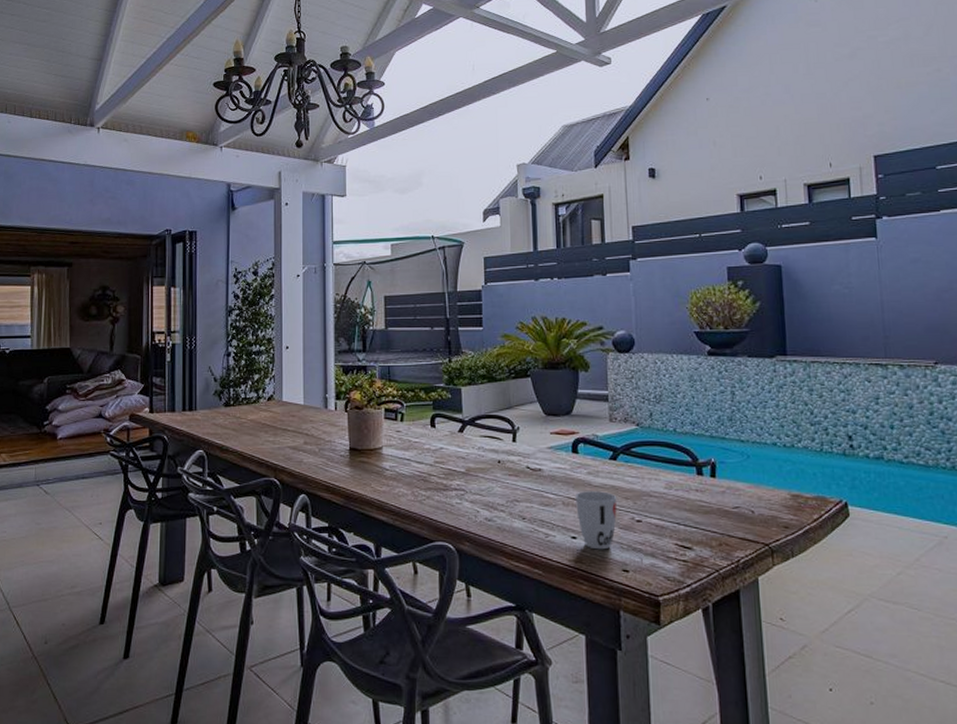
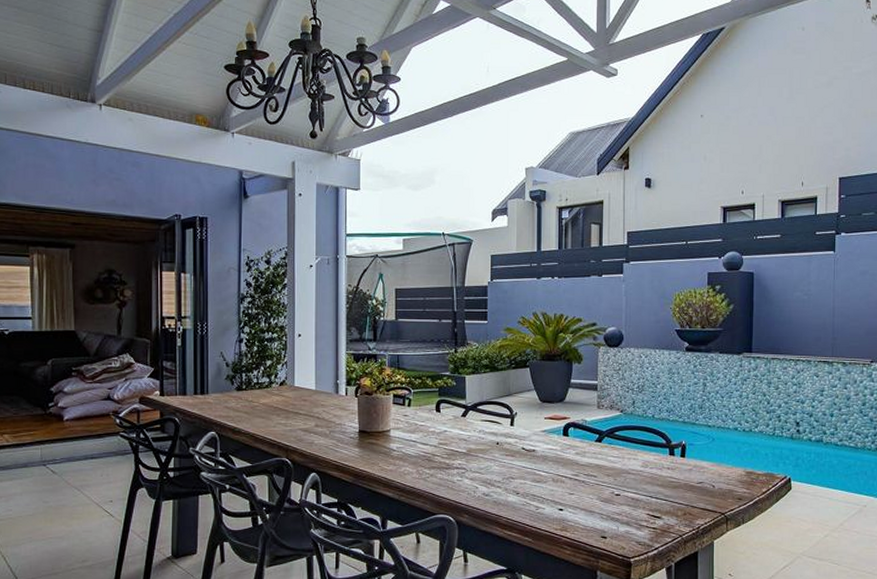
cup: present [576,491,617,550] -> none [564,469,599,520]

